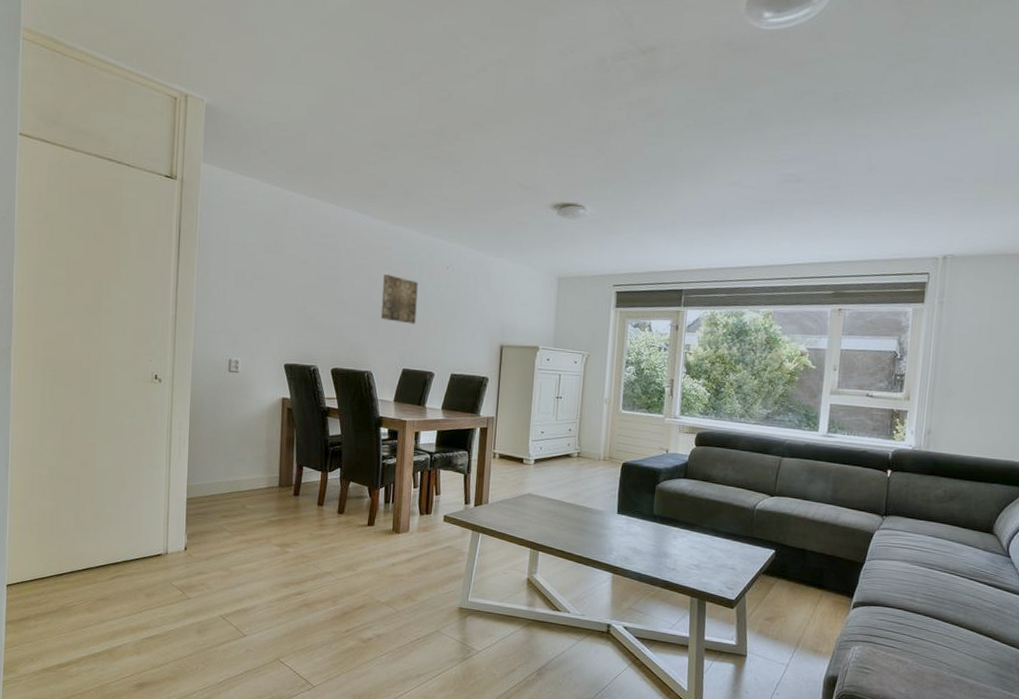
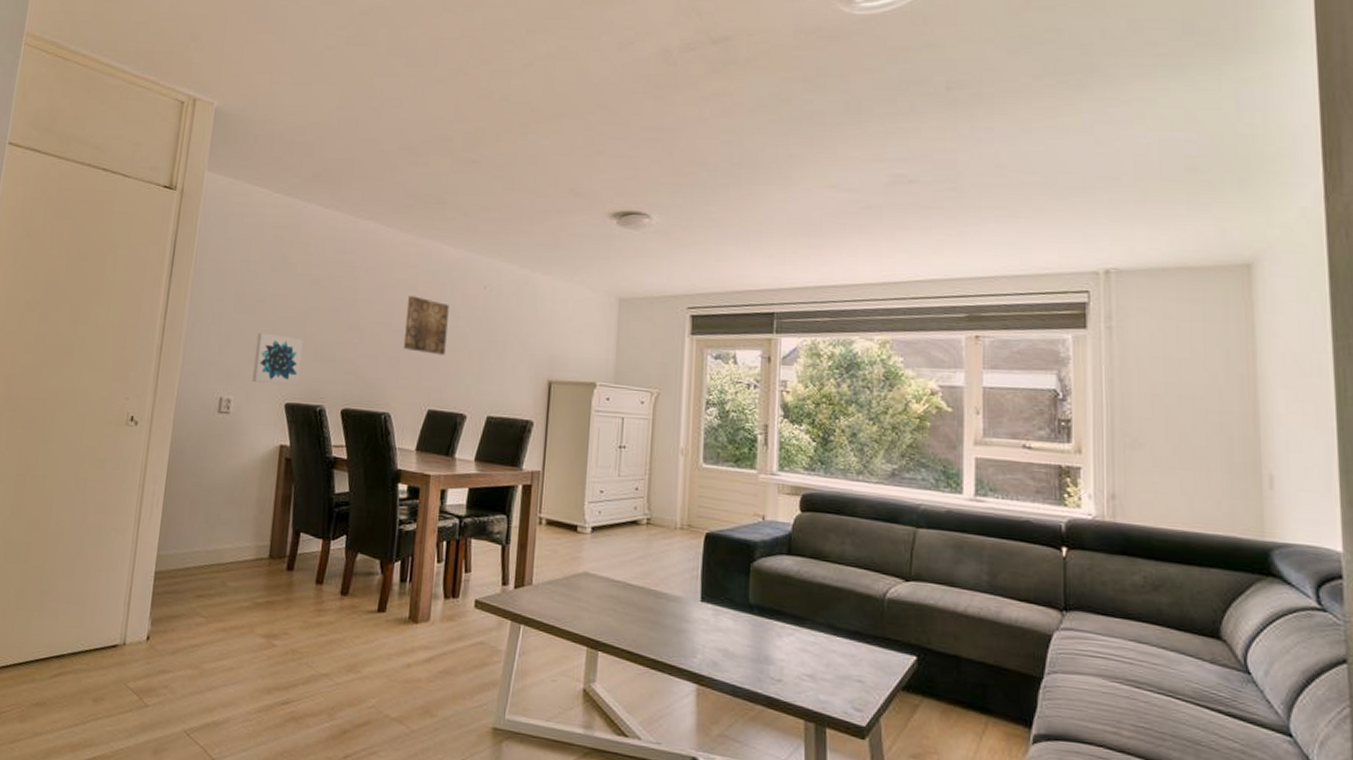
wall art: none [255,305,298,350] -> present [252,332,304,386]

